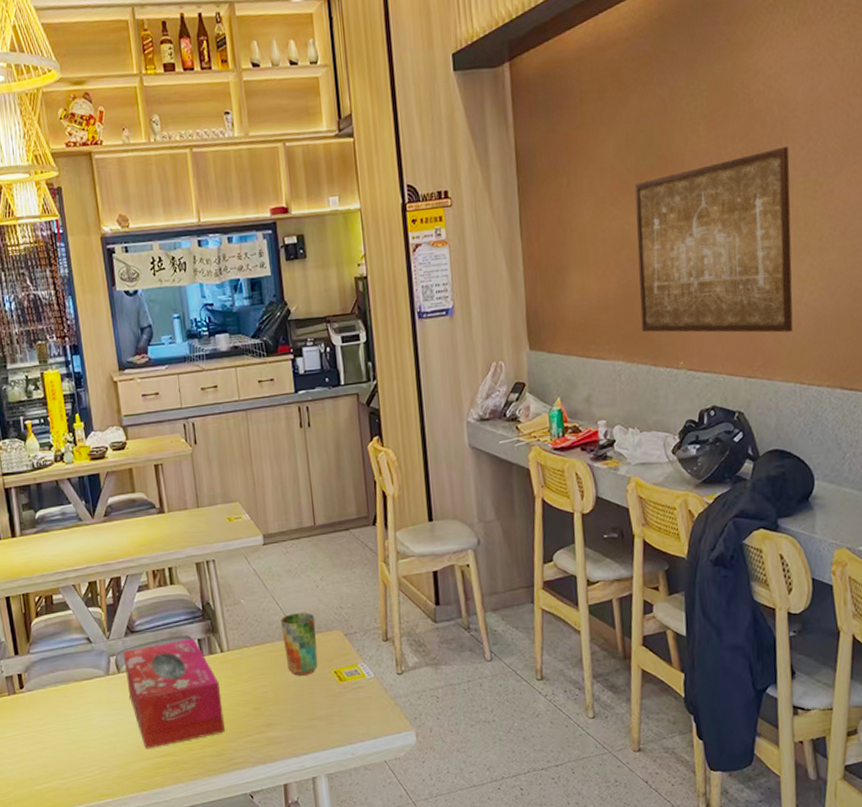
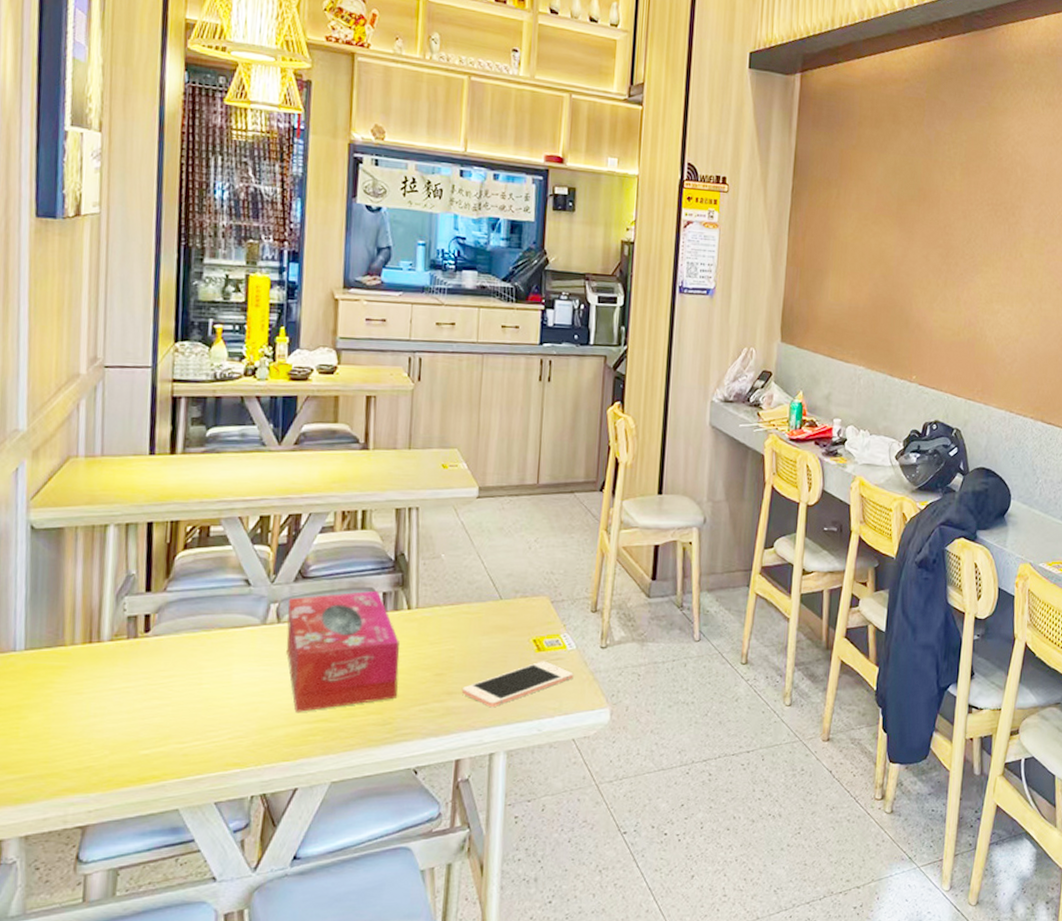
cell phone: none [279,690,376,736] -> present [462,661,574,708]
cup: present [281,613,318,676] -> none [482,574,522,642]
wall art: present [634,146,793,333] -> none [884,204,1025,365]

